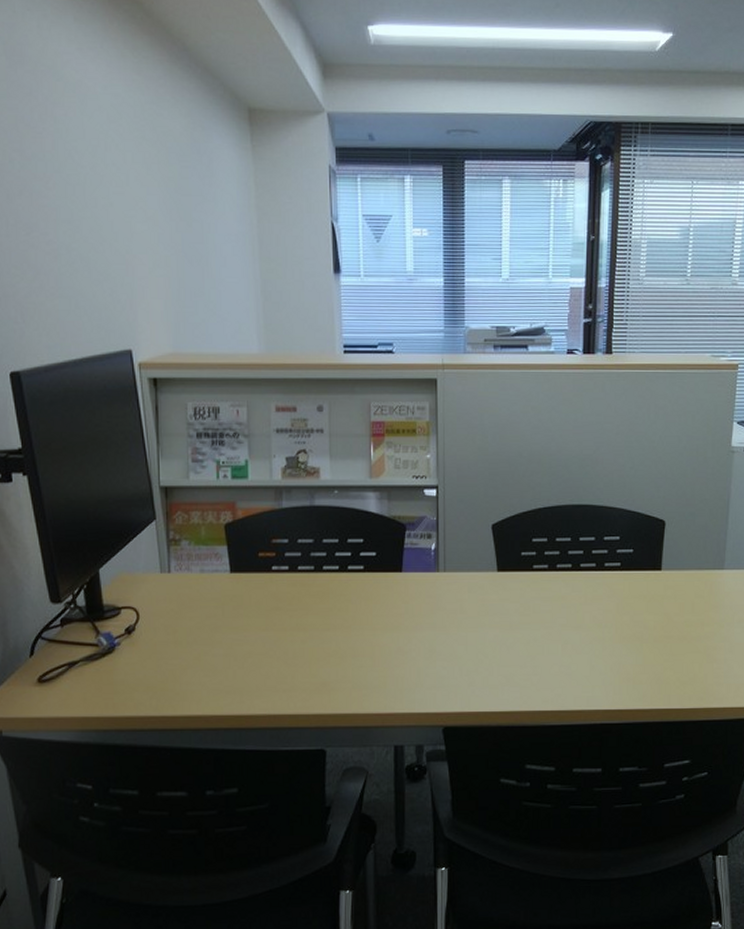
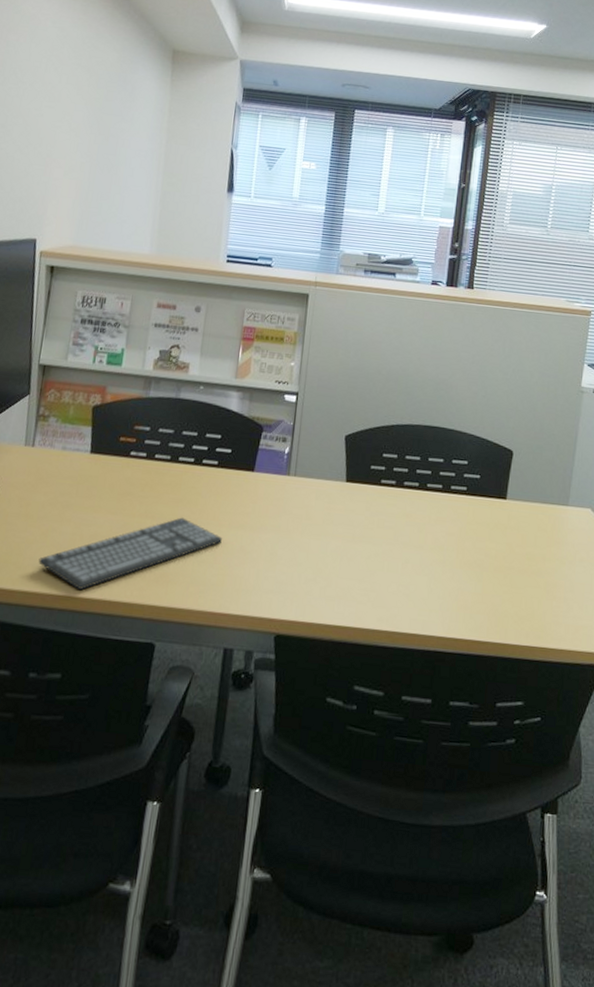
keyboard: none [196,626,378,707] -> present [38,517,222,590]

